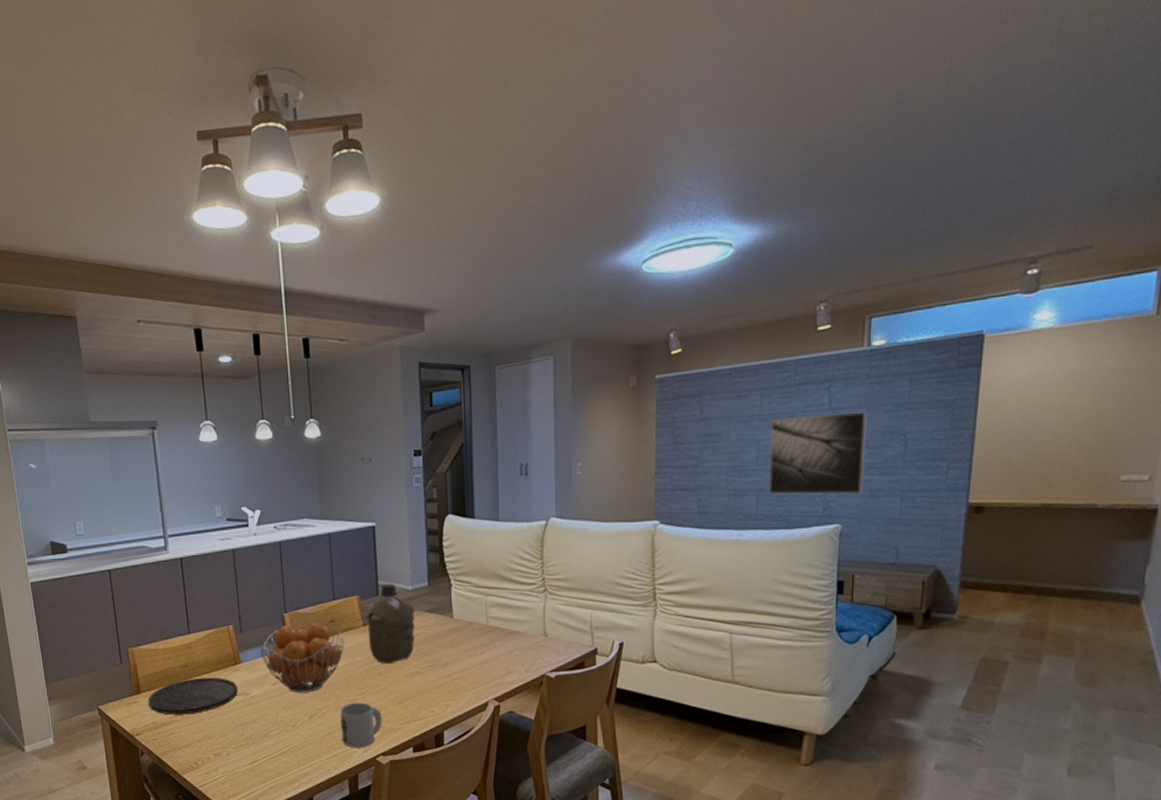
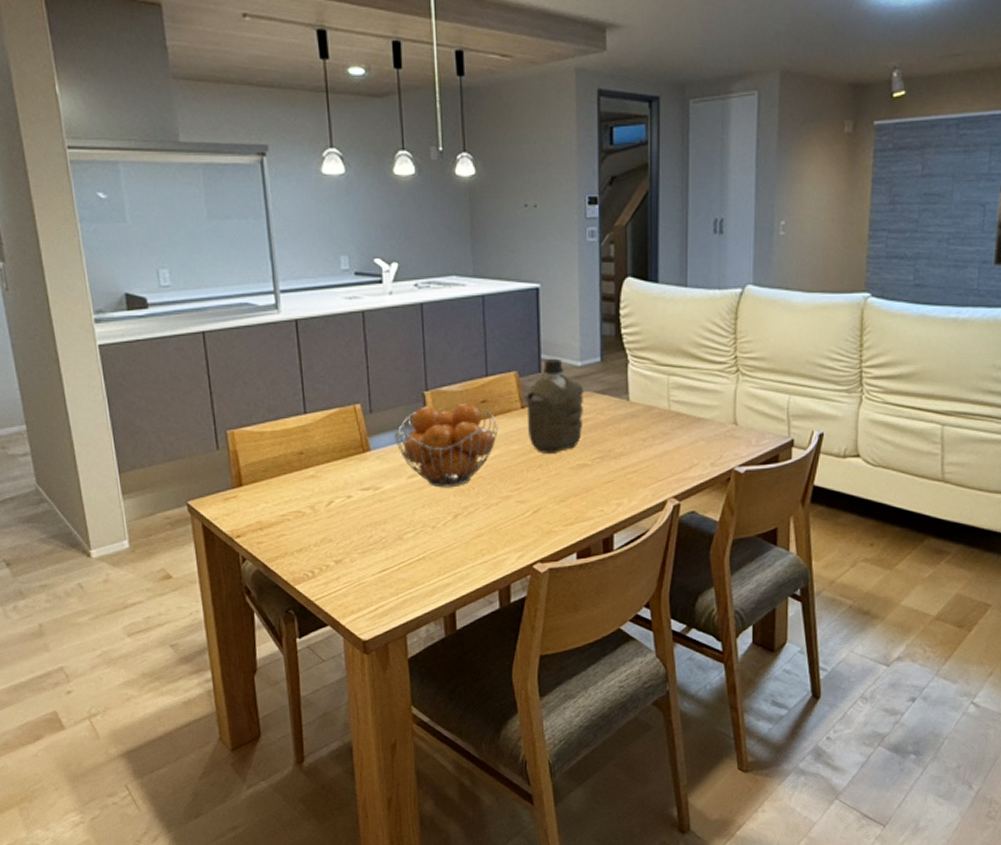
plate: present [148,677,238,715] -> none [251,467,365,513]
mug: present [340,702,382,748] -> none [491,499,541,554]

